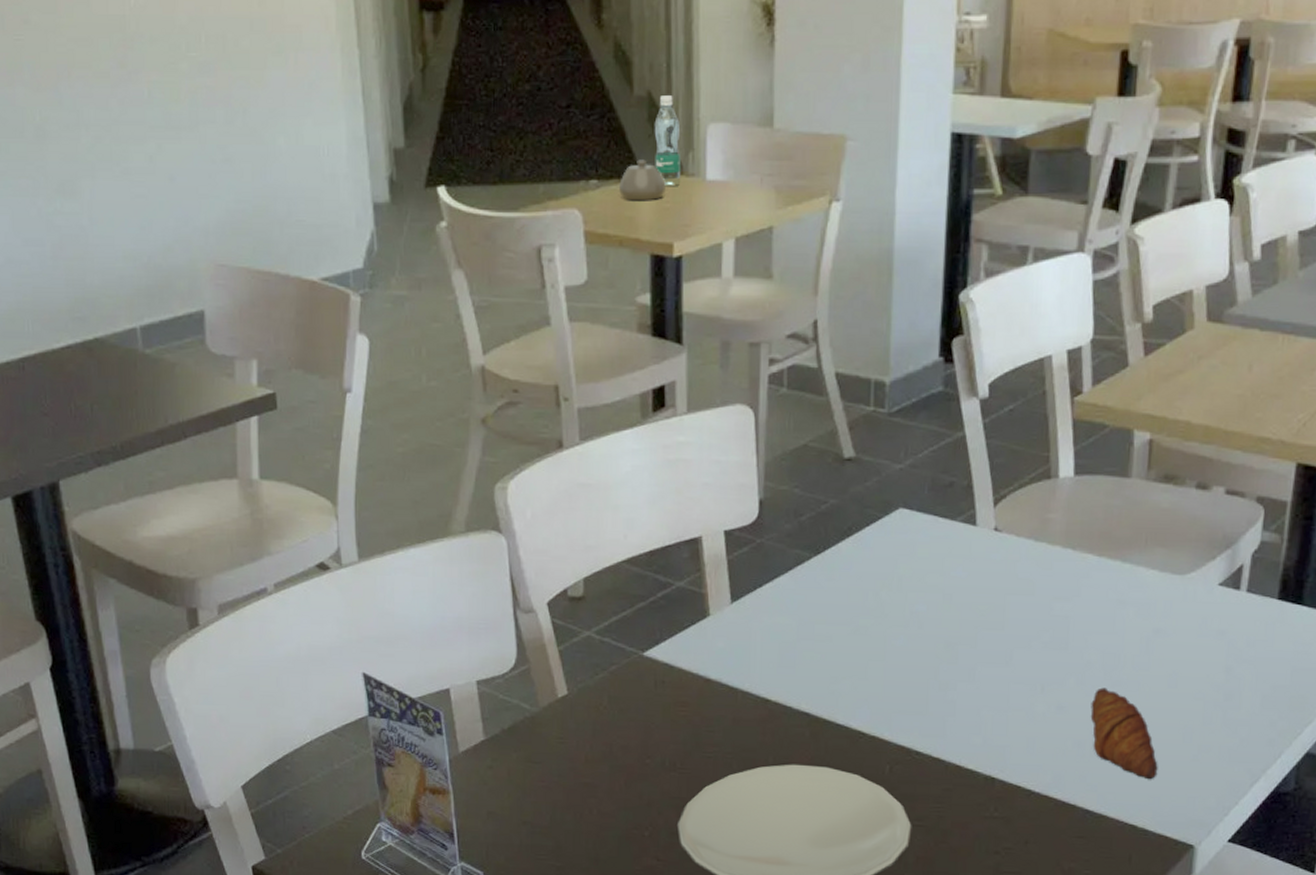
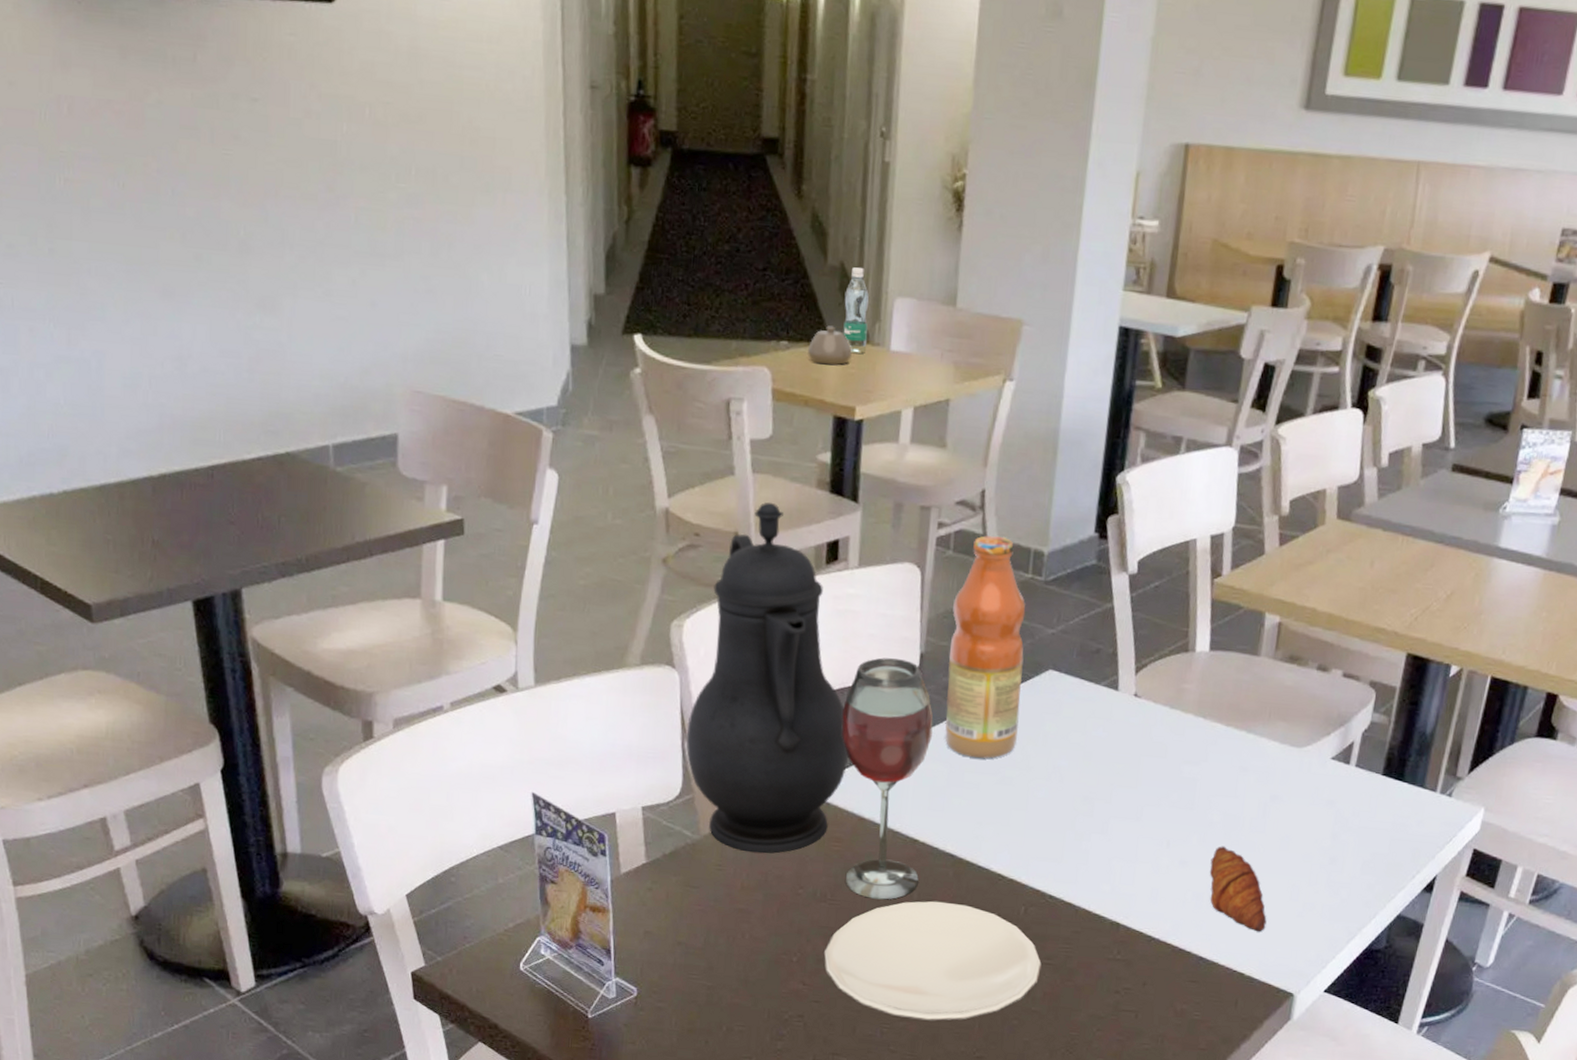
coffeepot: none [518,351,690,723] -> present [686,502,849,854]
wineglass: none [680,507,778,766] -> present [841,657,933,900]
juice bottle: none [789,369,871,608] -> present [945,535,1026,759]

